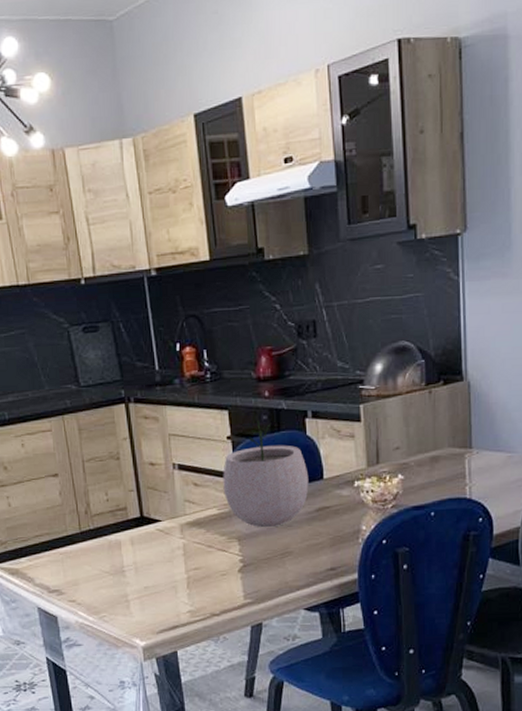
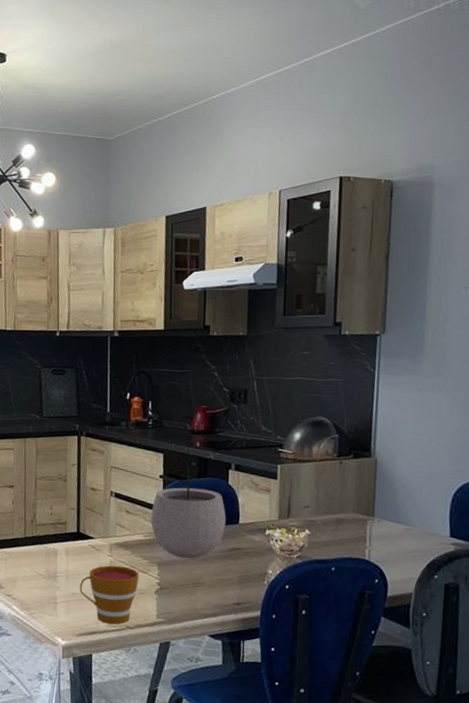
cup: none [152,547,219,615] -> present [79,565,140,625]

